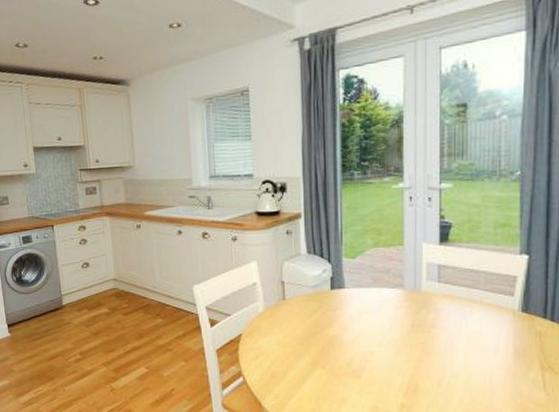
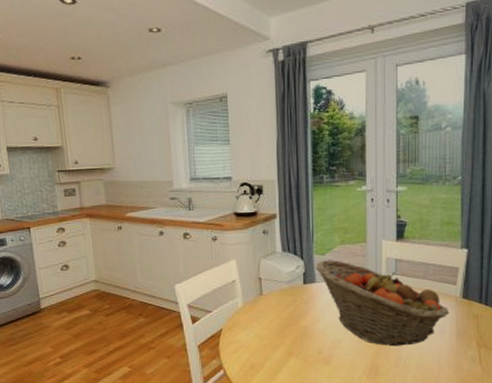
fruit basket: none [345,264,505,363] -> present [315,259,450,347]

